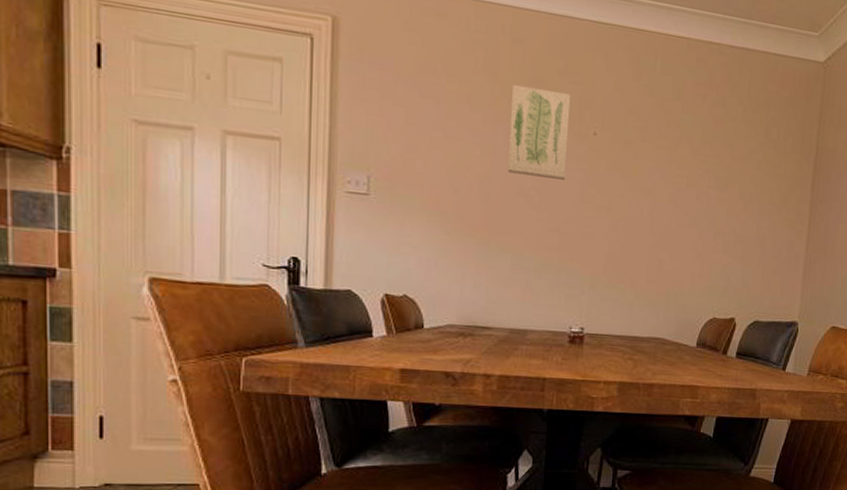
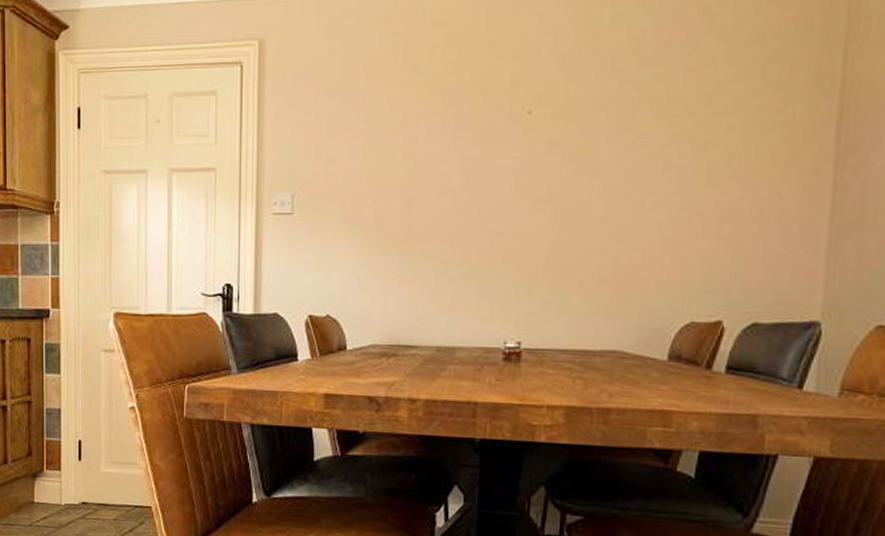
wall art: present [508,84,571,180] -> none [431,71,501,172]

